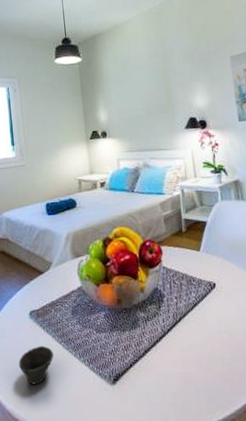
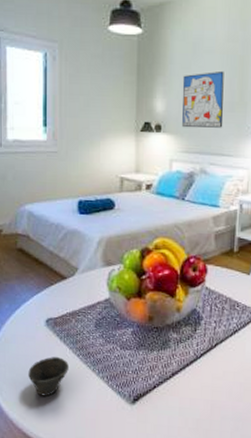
wall art: none [118,81,157,132] -> present [182,70,224,128]

